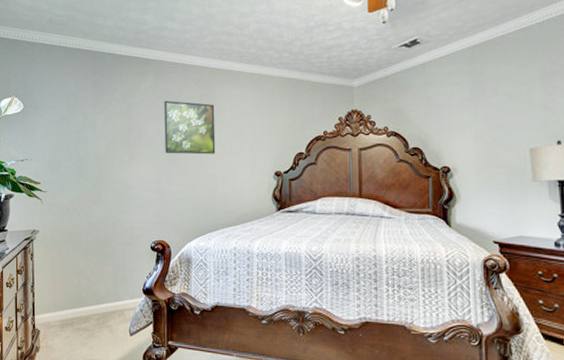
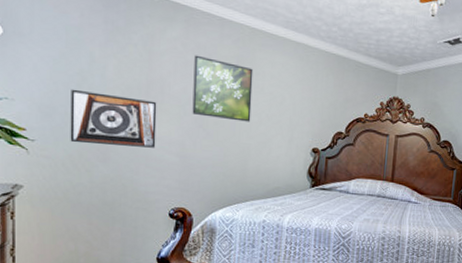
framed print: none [71,145,137,190] -> present [70,89,157,148]

